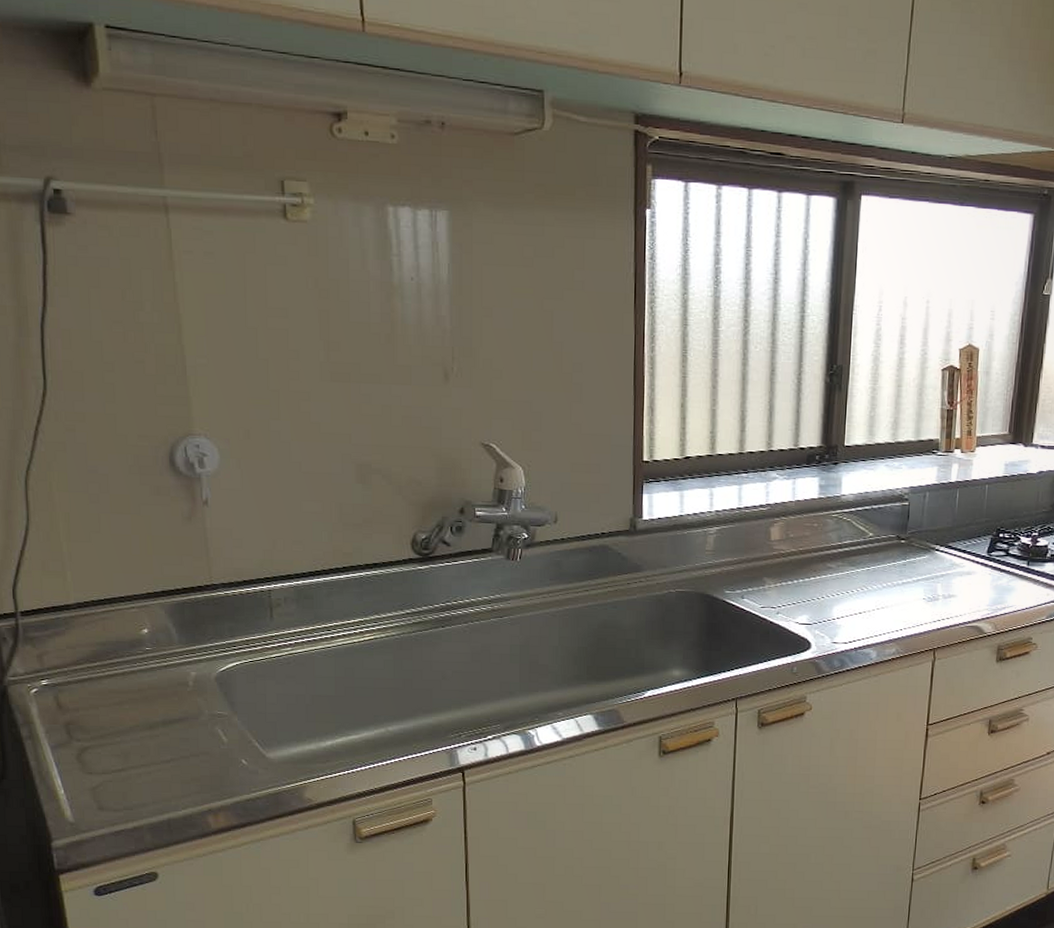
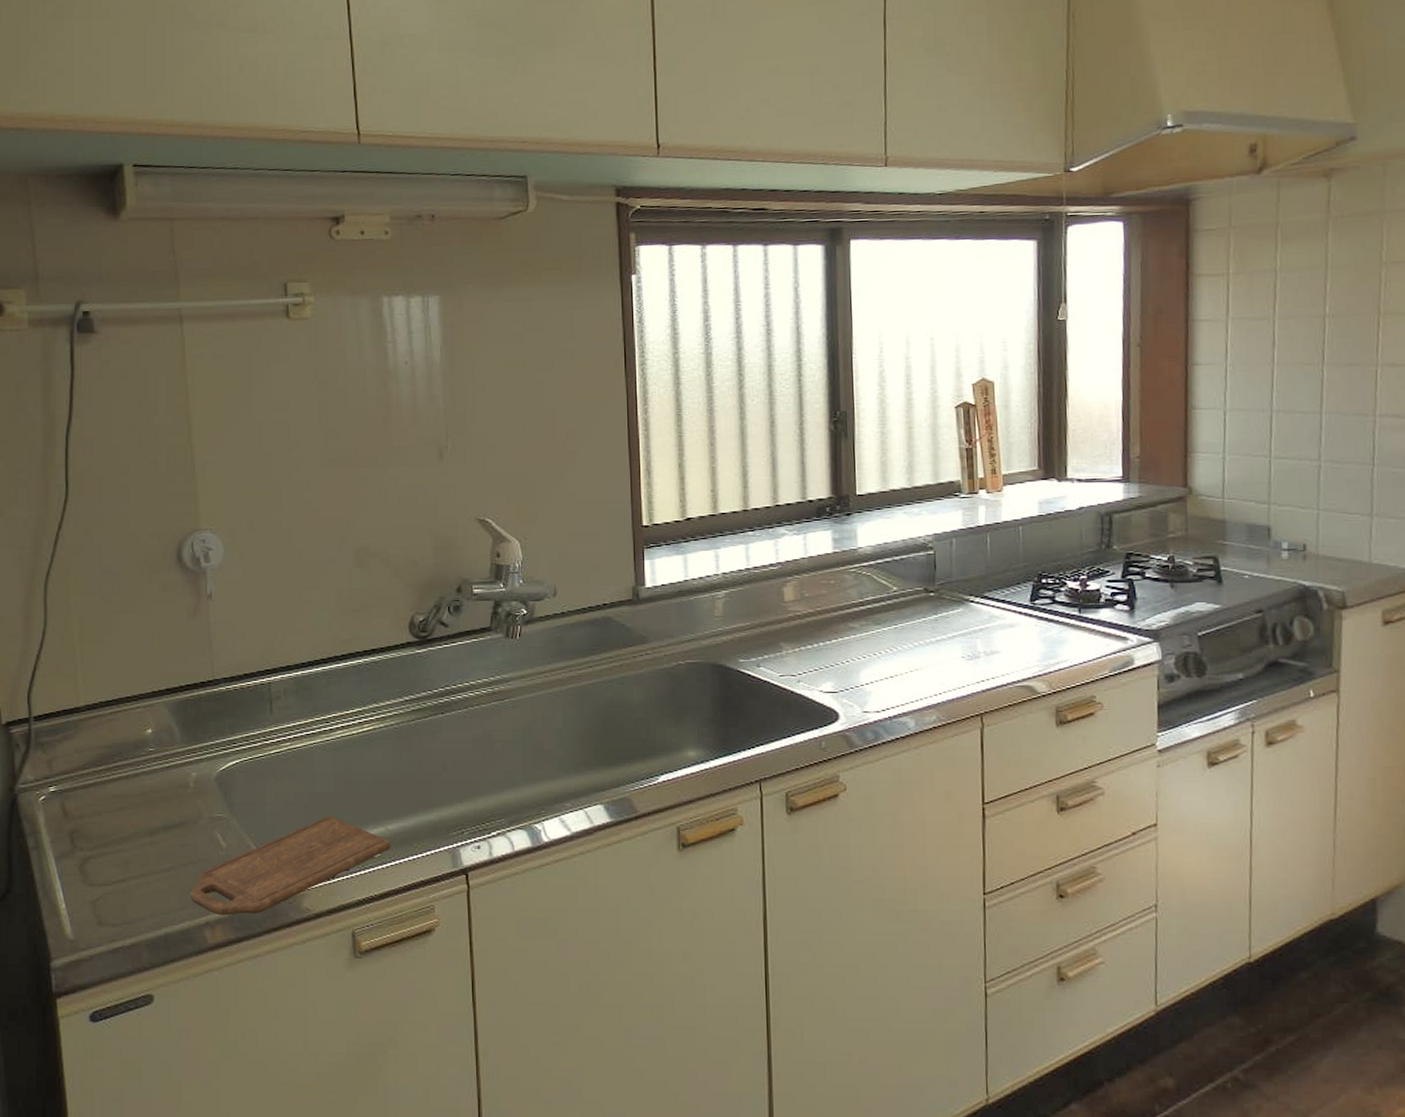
cutting board: none [192,716,391,804] -> present [190,815,391,916]

